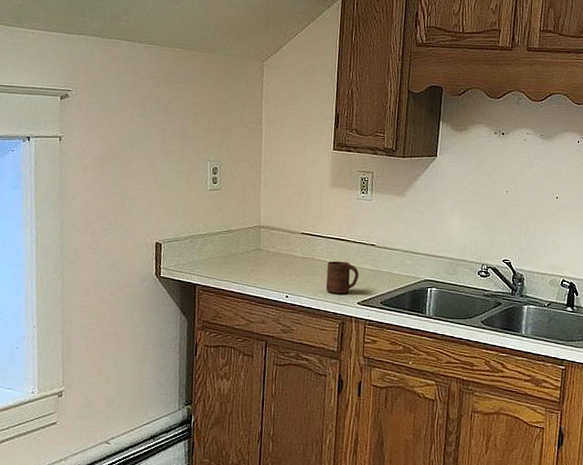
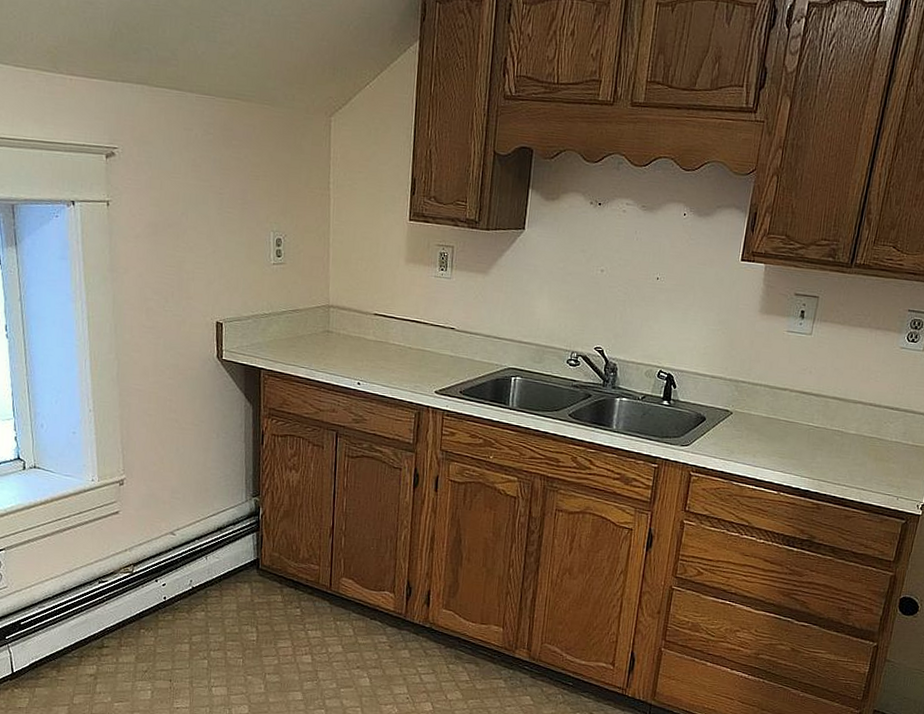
cup: present [325,261,359,294] -> none [400,345,437,382]

